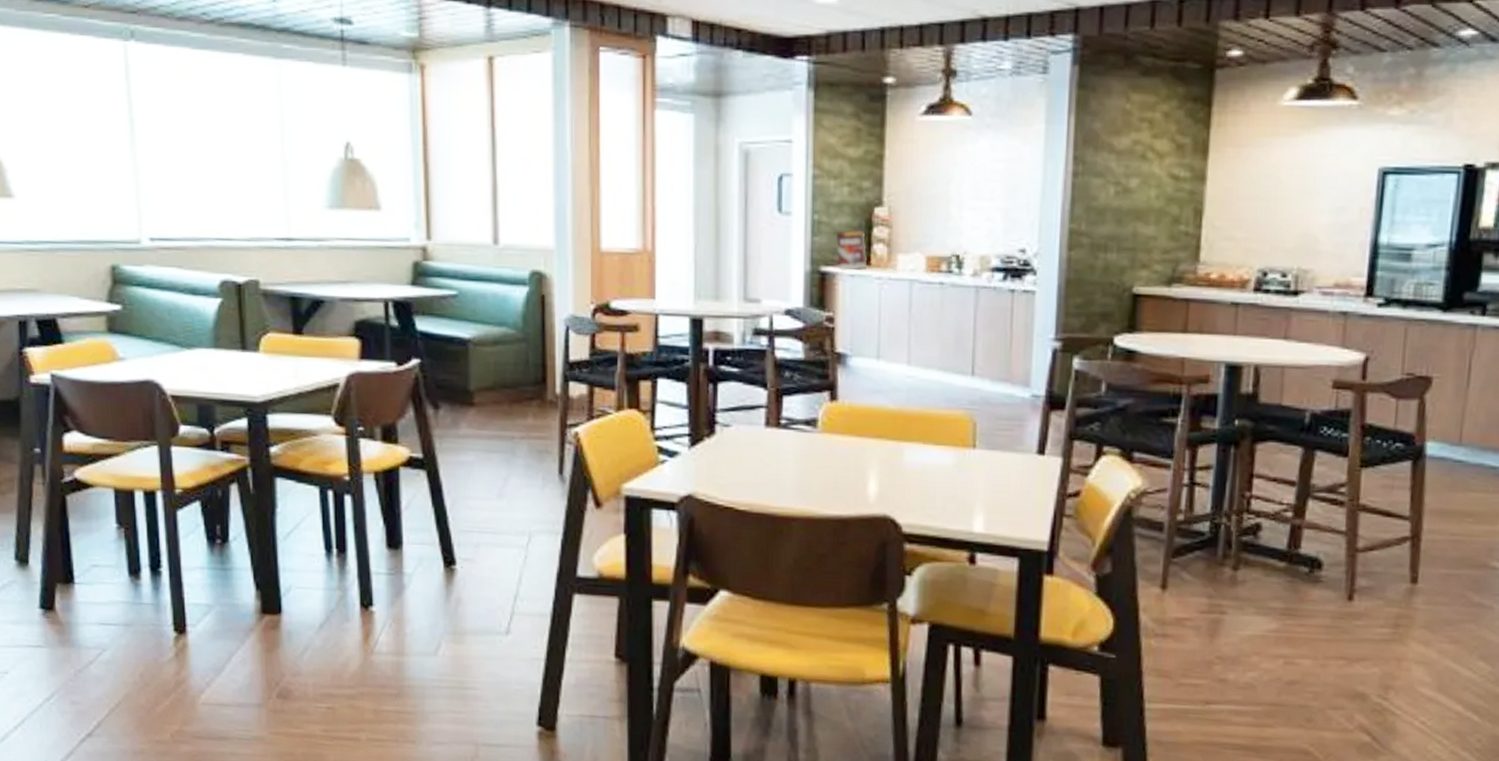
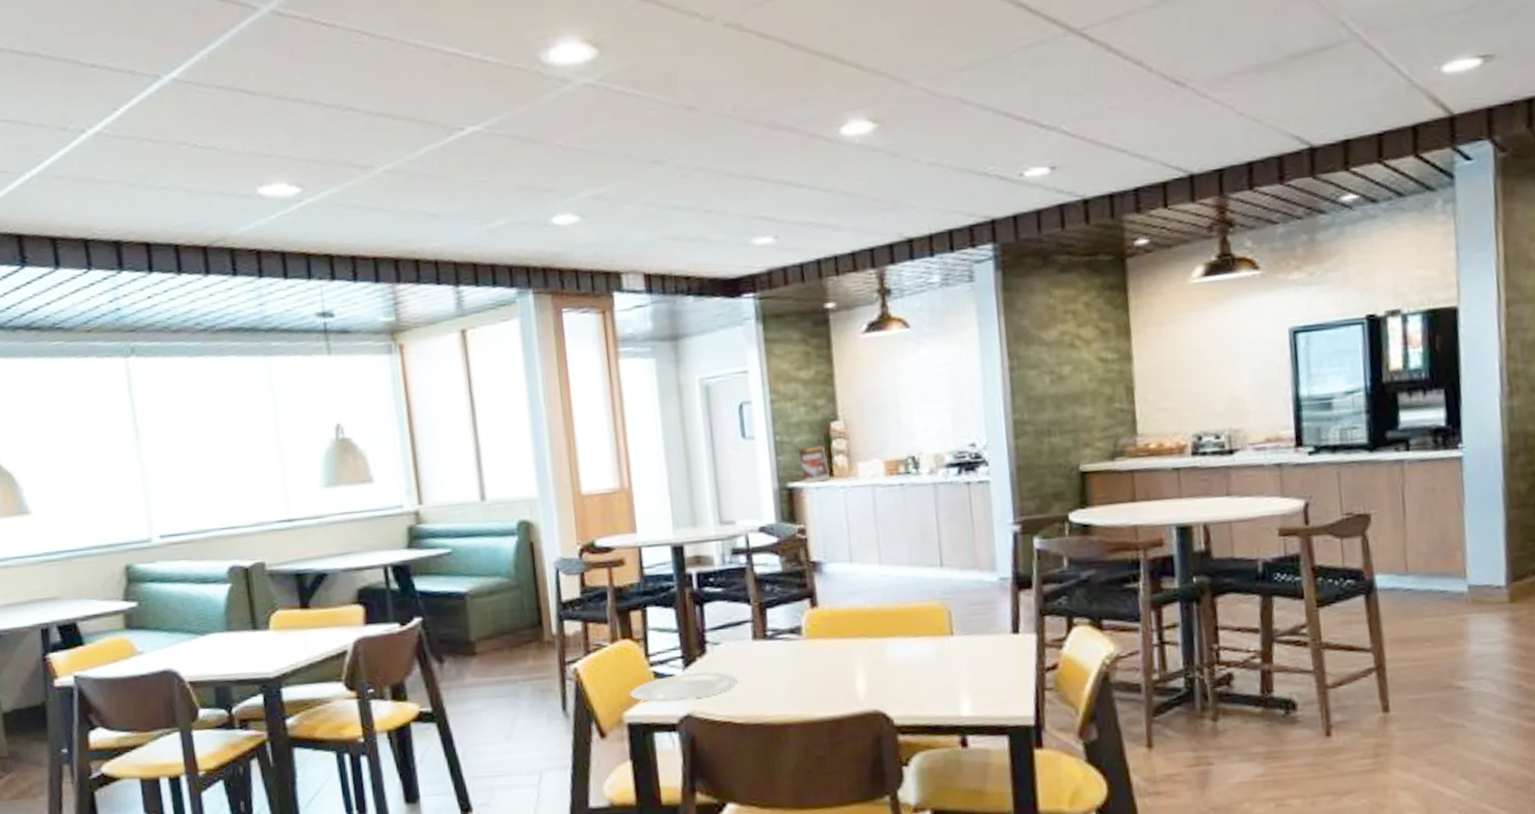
plate: none [631,452,744,480] -> present [630,672,738,703]

